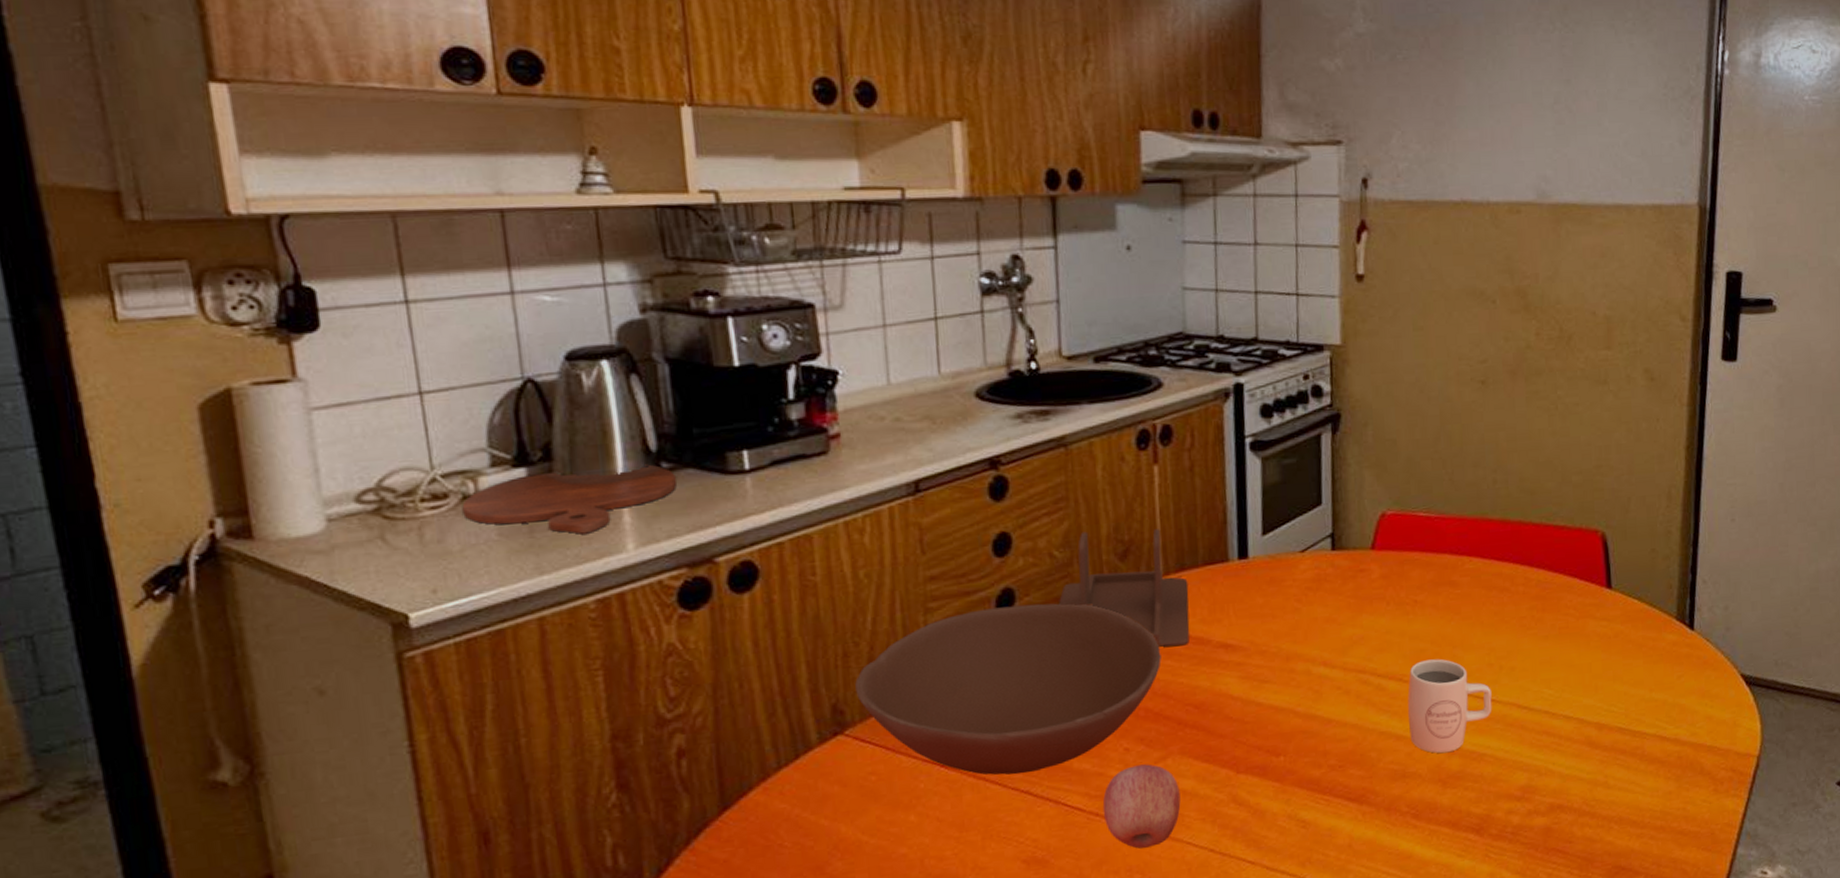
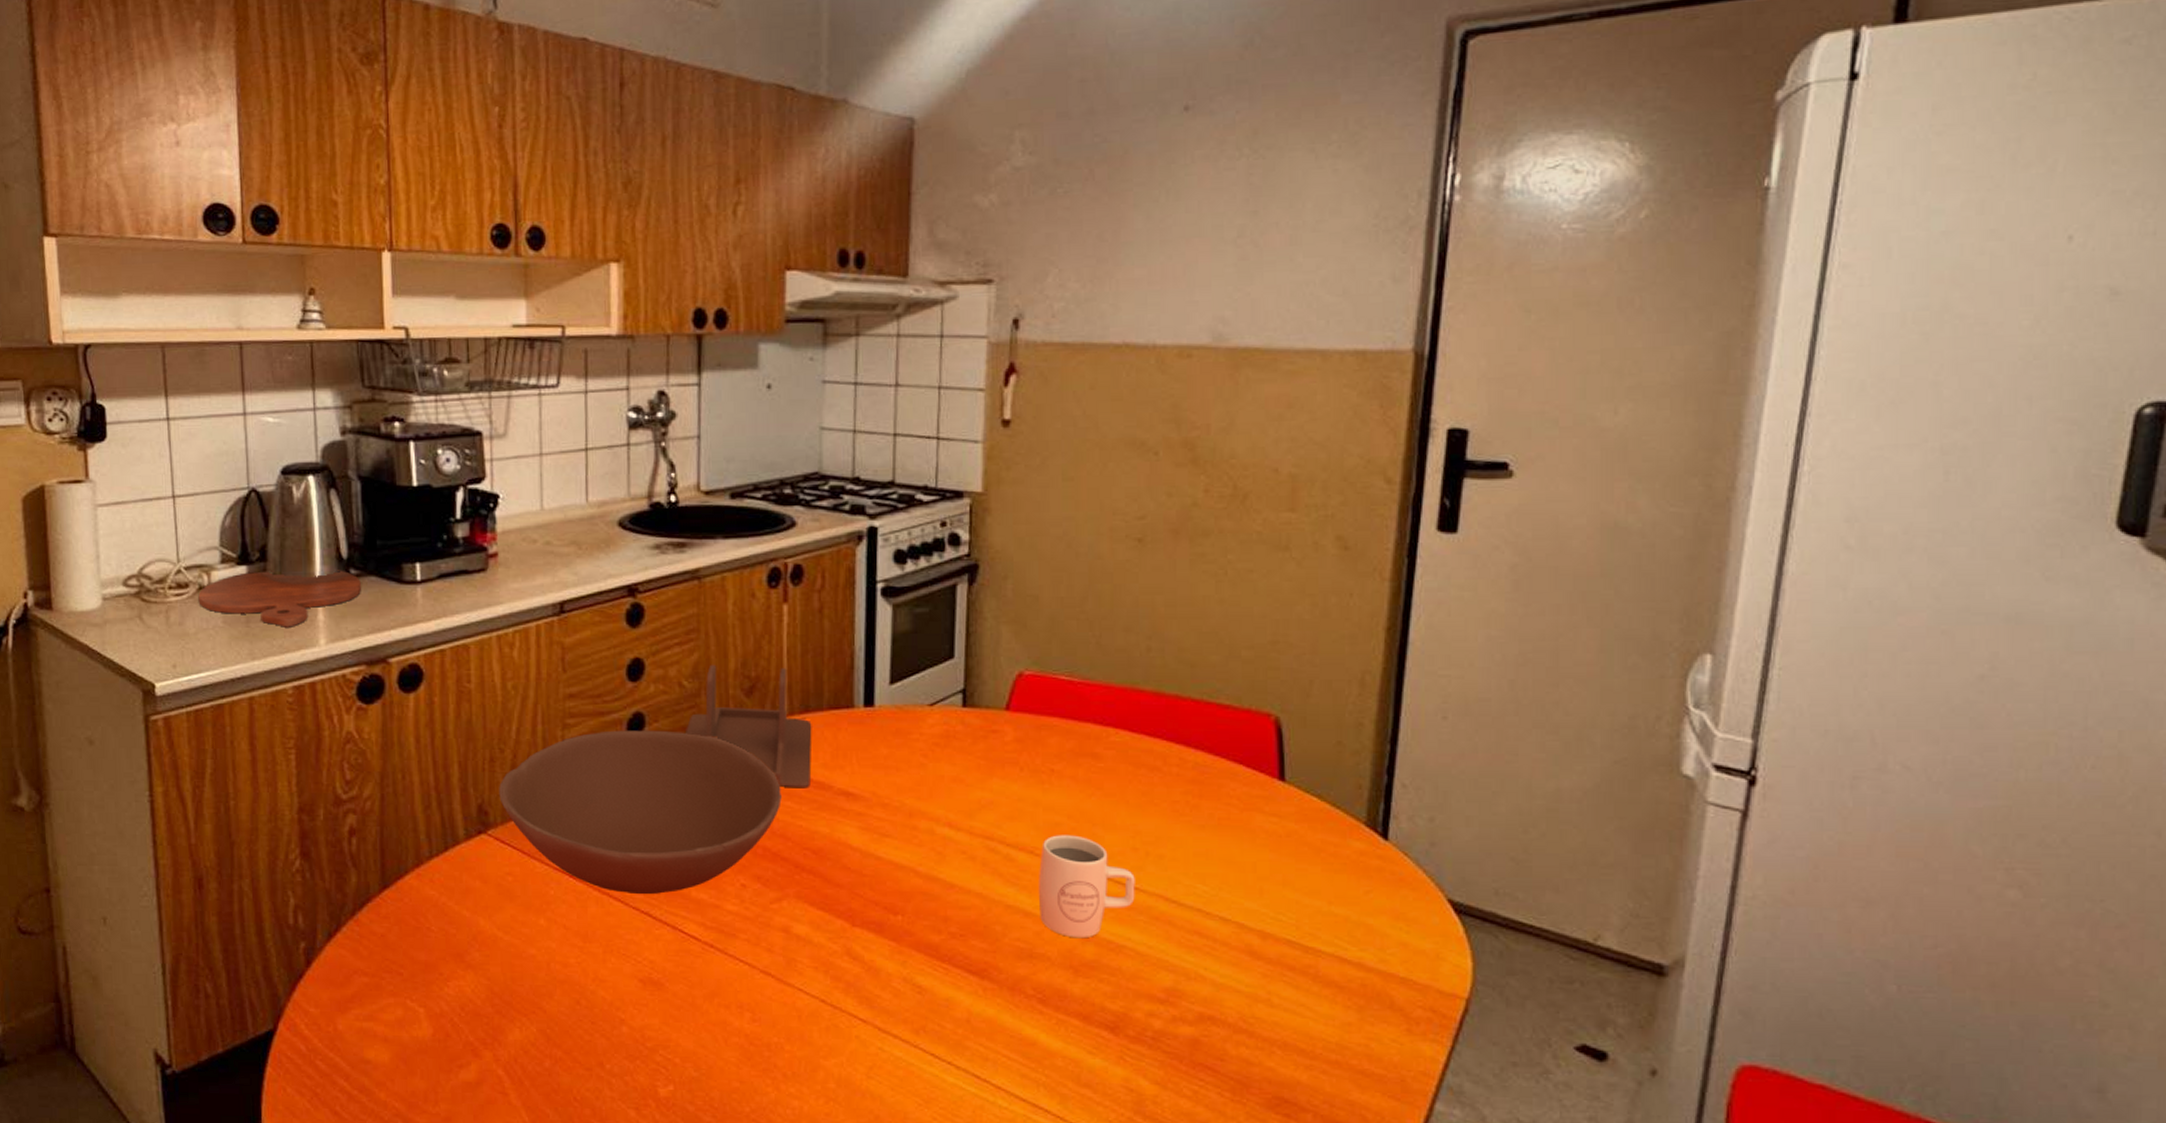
fruit: present [1102,764,1181,849] -> none [717,903,794,987]

